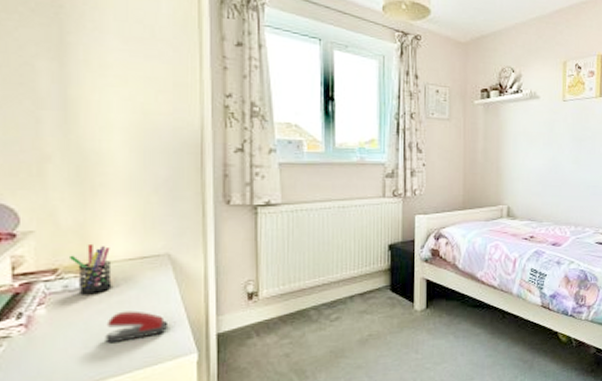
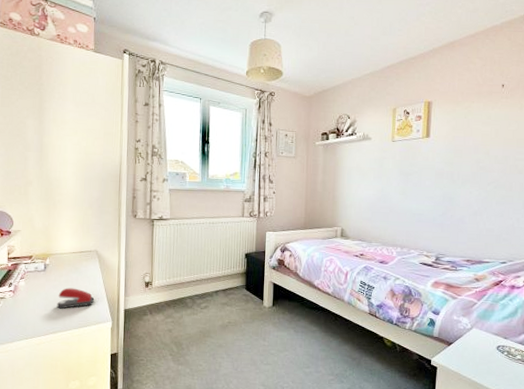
pen holder: present [68,243,112,295] -> none [38,240,63,275]

